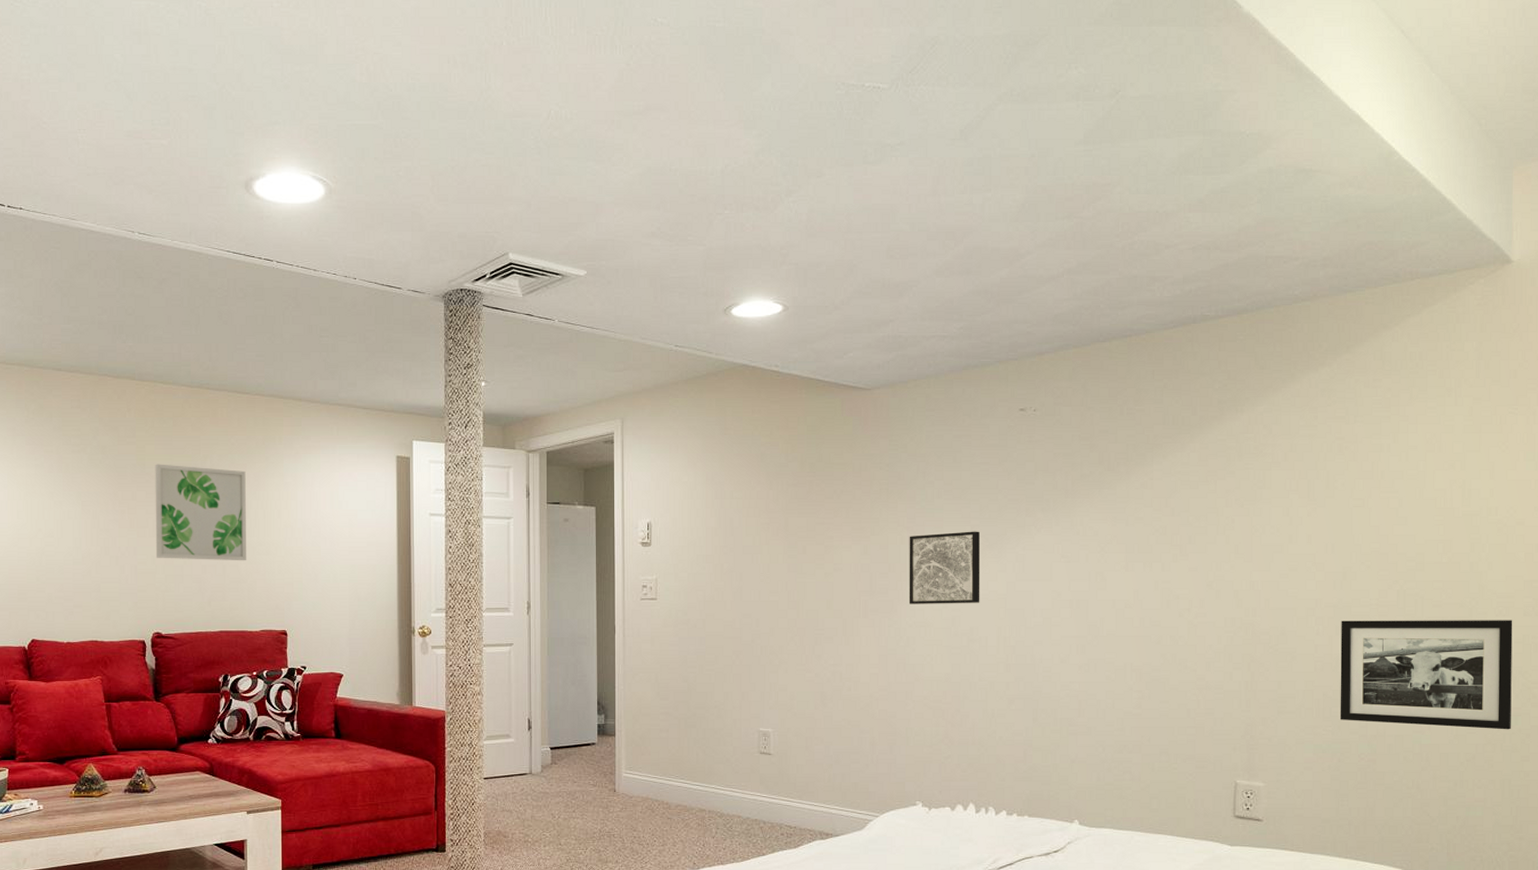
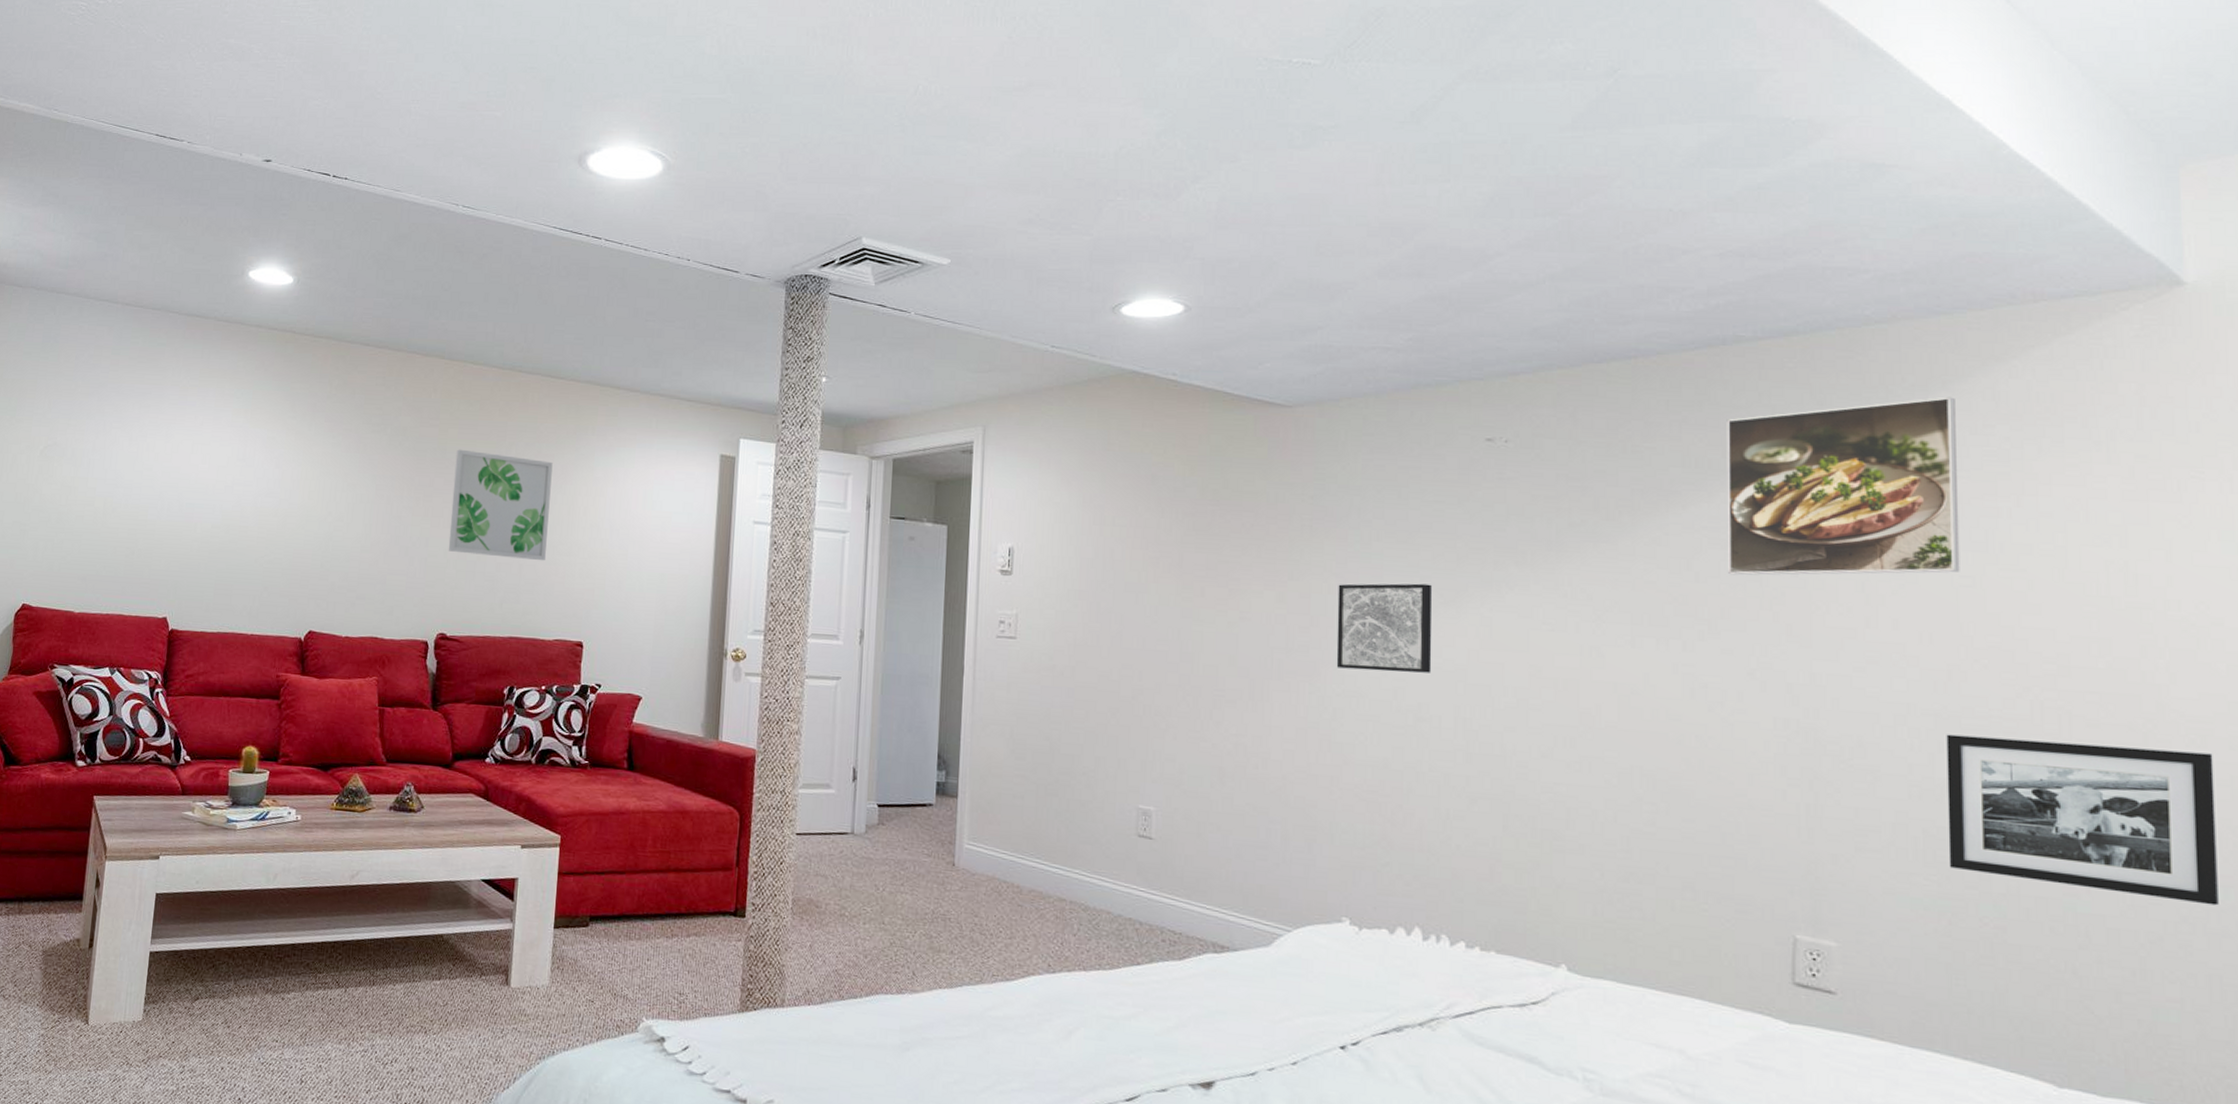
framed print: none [1194,358,1355,509] -> present [1726,396,1960,575]

